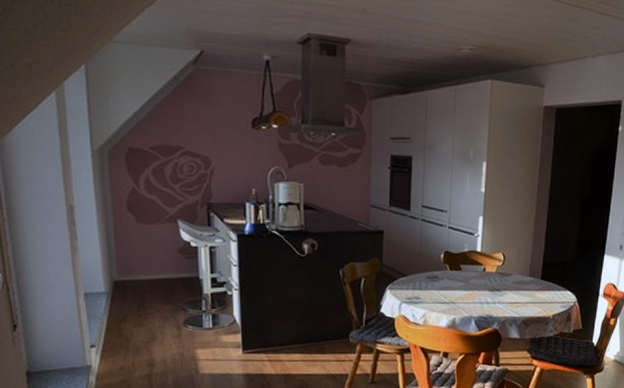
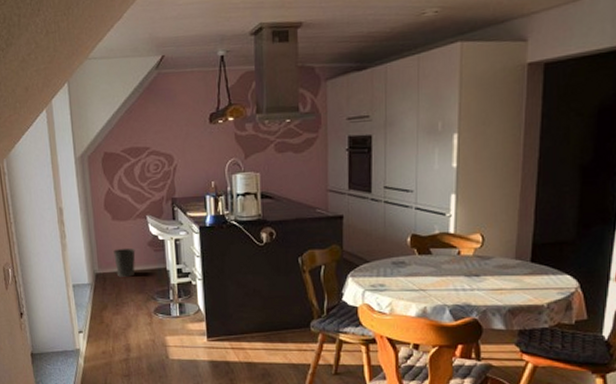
wastebasket: none [137,254,163,286] -> present [113,247,136,277]

